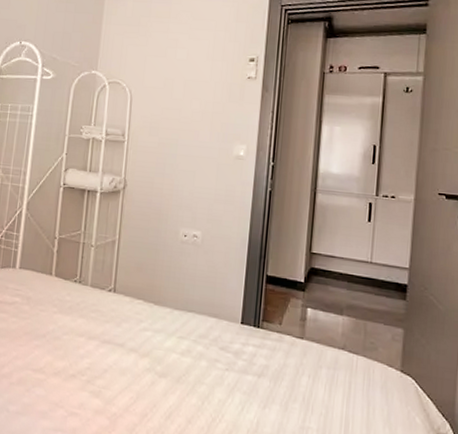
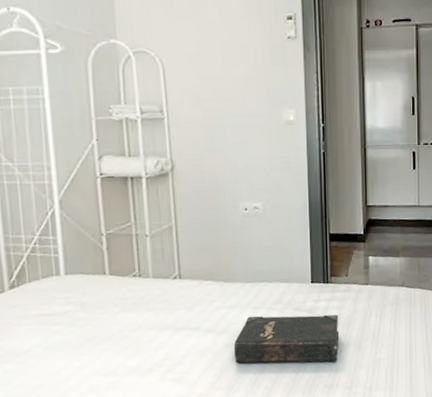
hardback book: none [152,344,267,418] -> present [233,314,339,364]

